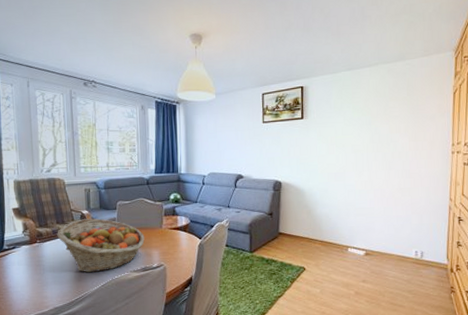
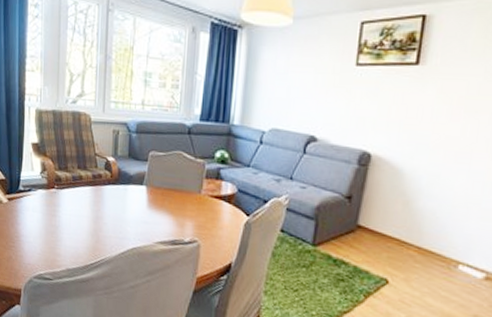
fruit basket: present [57,218,145,273] -> none [77,167,178,236]

